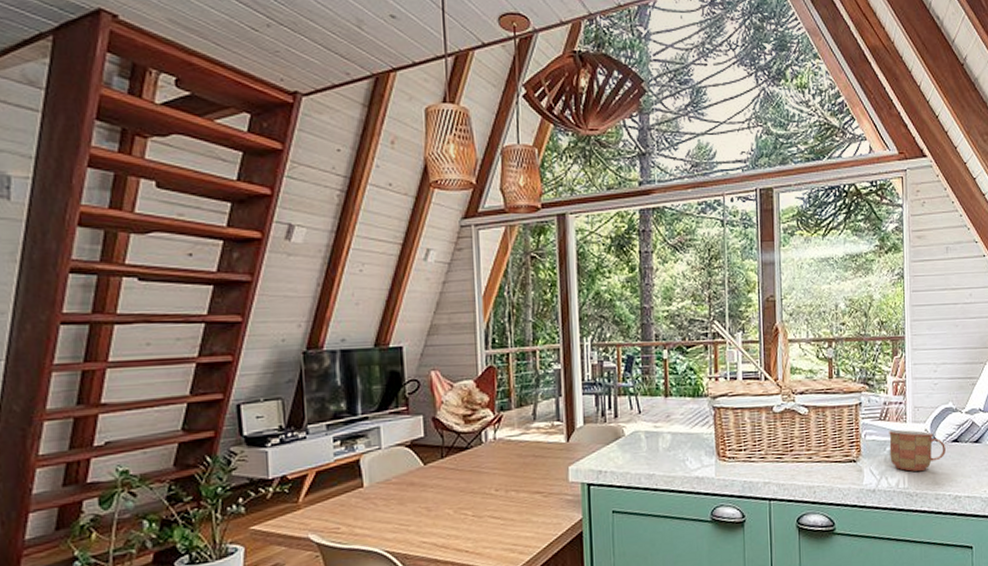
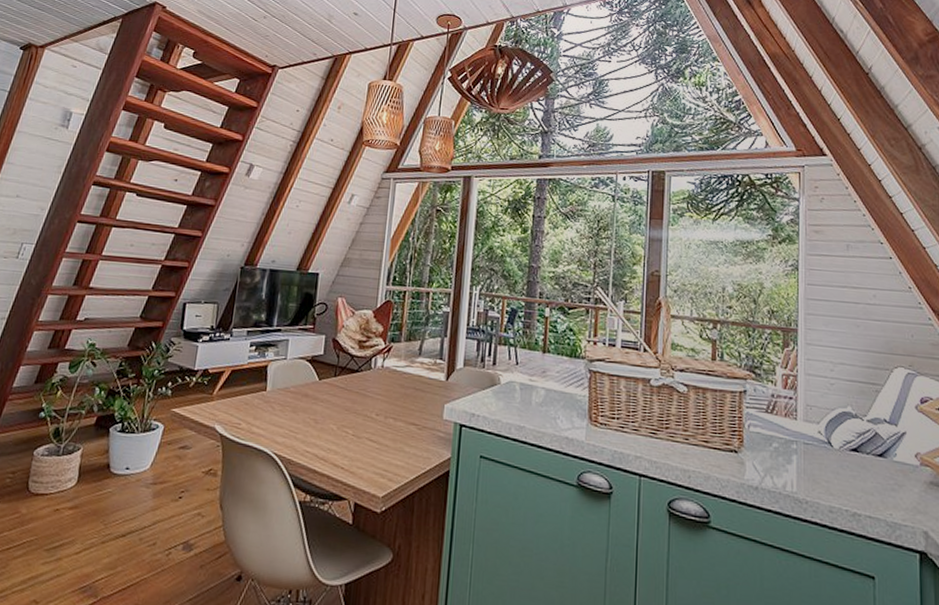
mug: present [889,429,946,471] -> none [776,425,842,477]

